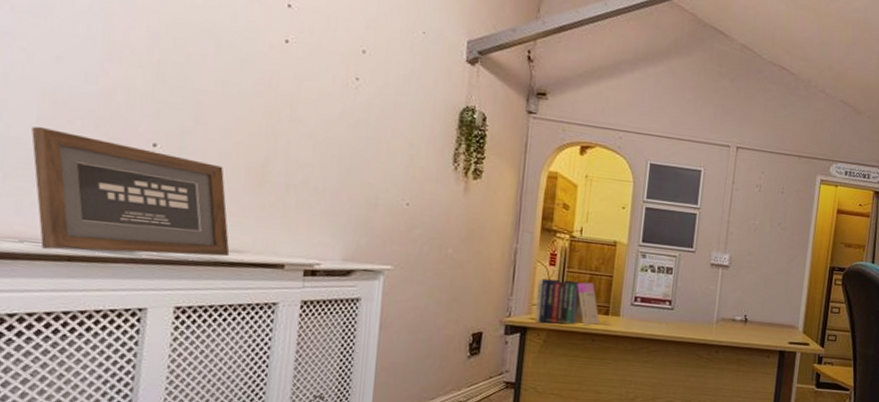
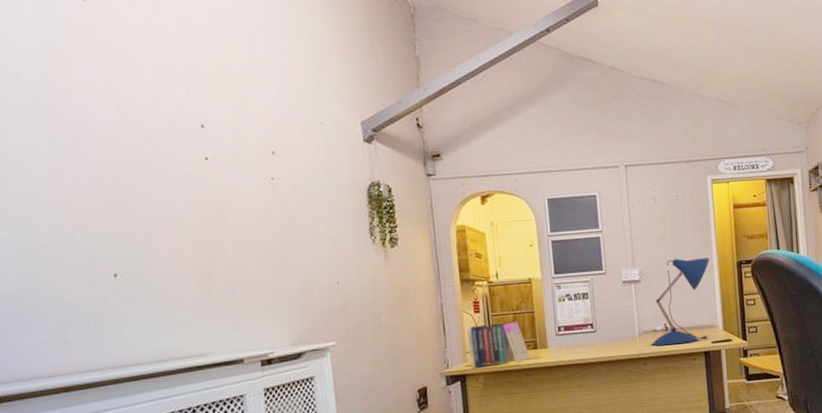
picture frame: present [31,126,230,257] -> none [14,279,196,385]
desk lamp: none [727,251,803,339] -> present [651,258,711,347]

